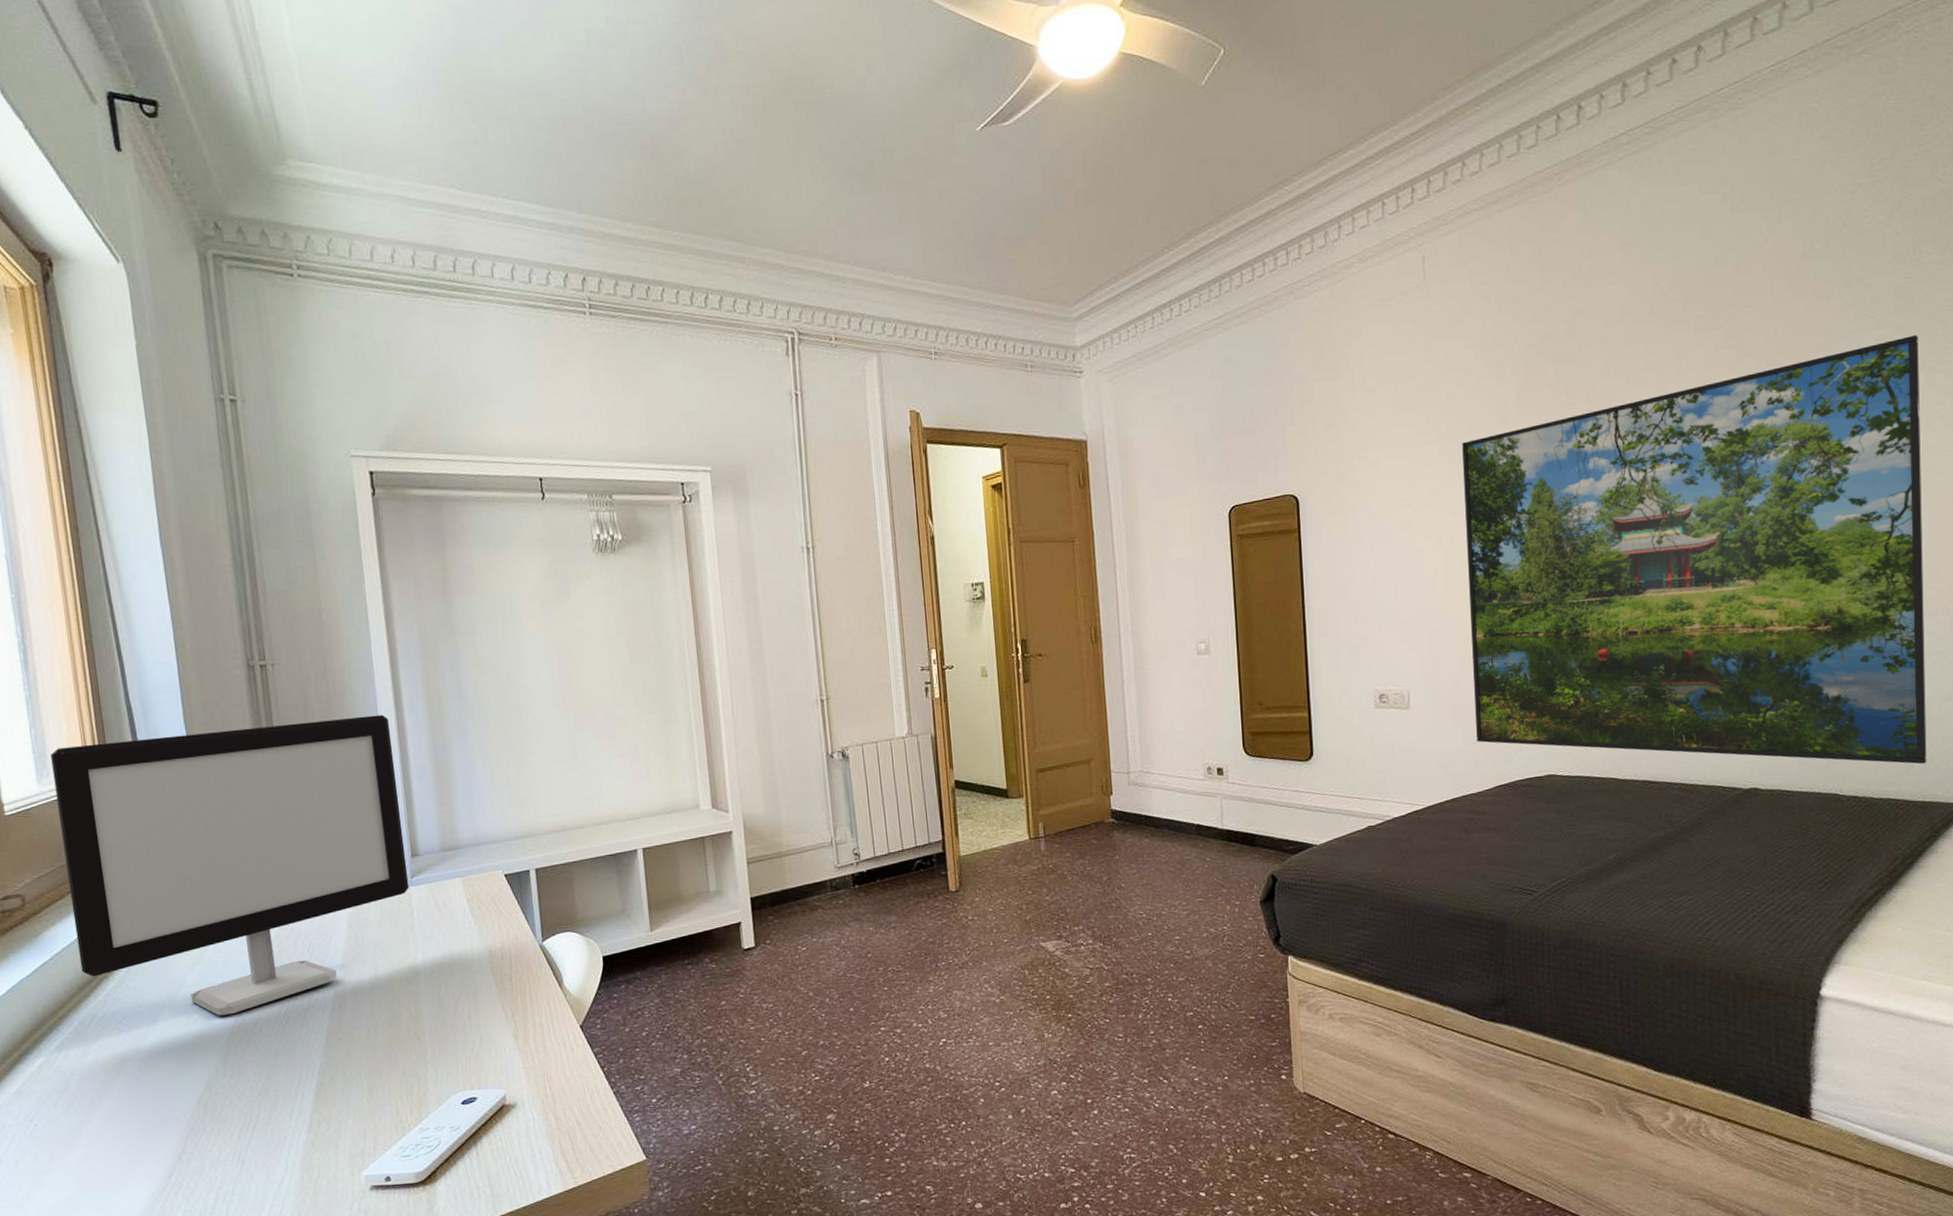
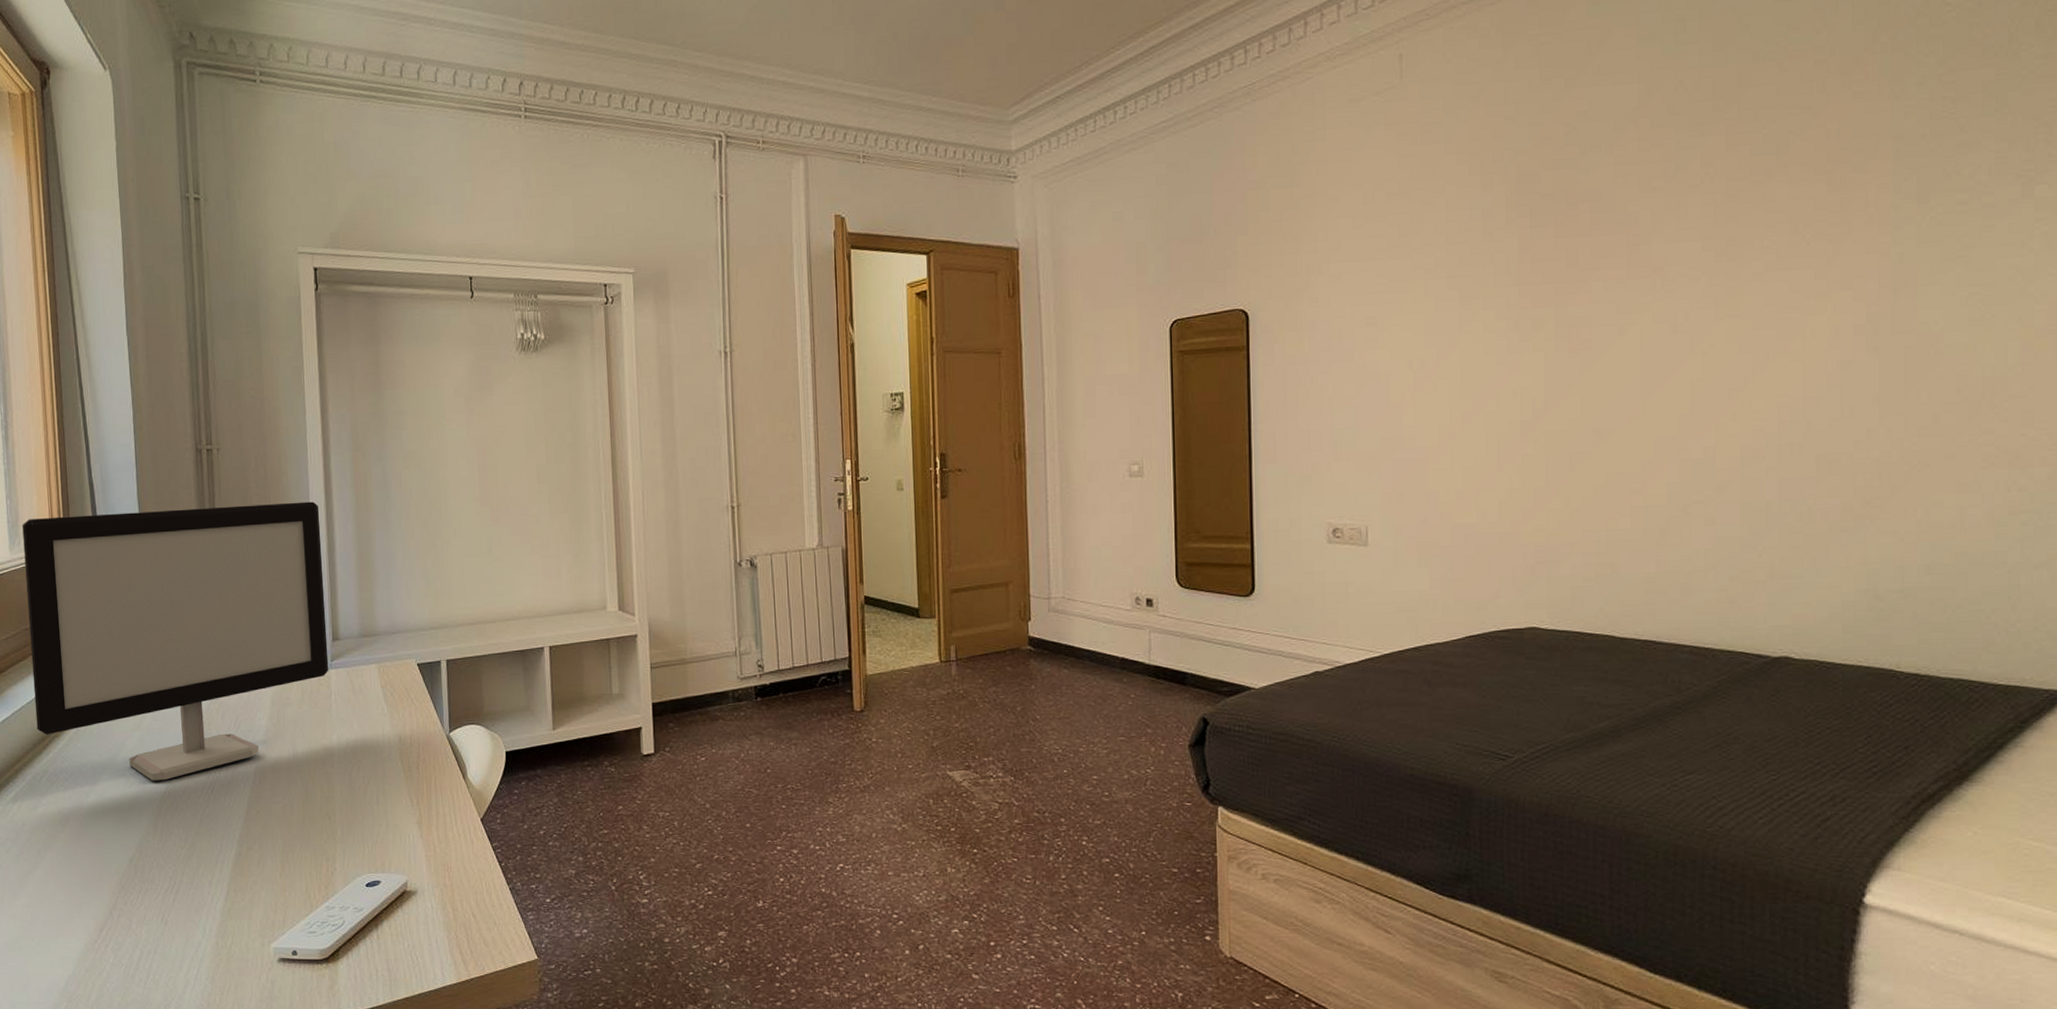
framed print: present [1462,334,1927,764] -> none [1439,139,2013,641]

